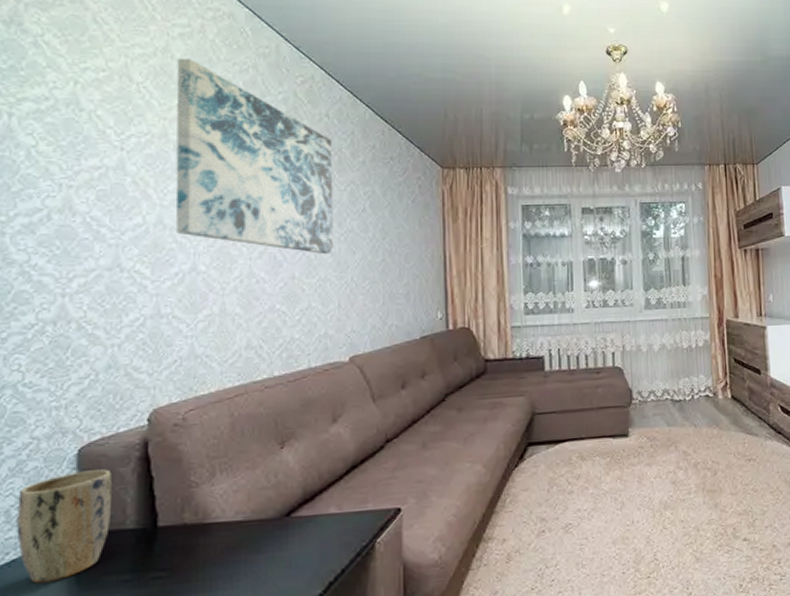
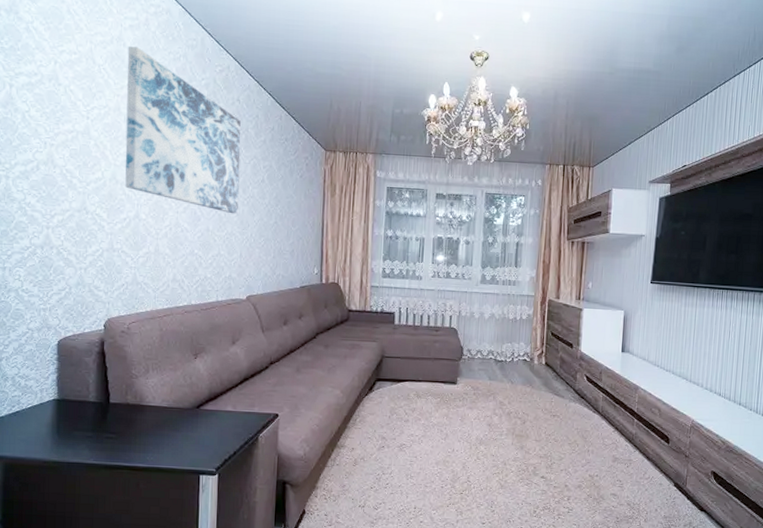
plant pot: present [16,469,112,584] -> none [19,356,80,430]

